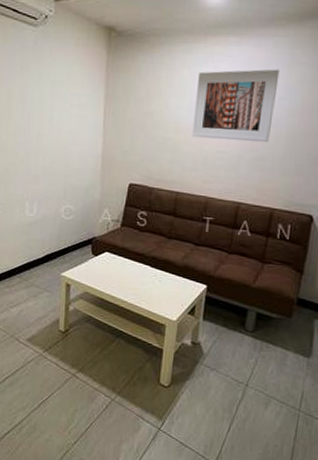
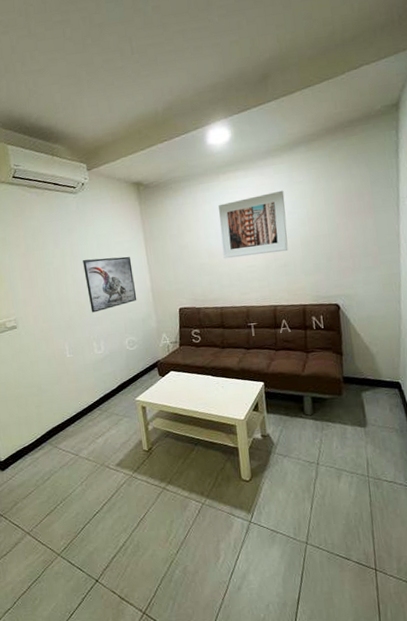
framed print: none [29,107,86,170] -> present [83,256,137,313]

